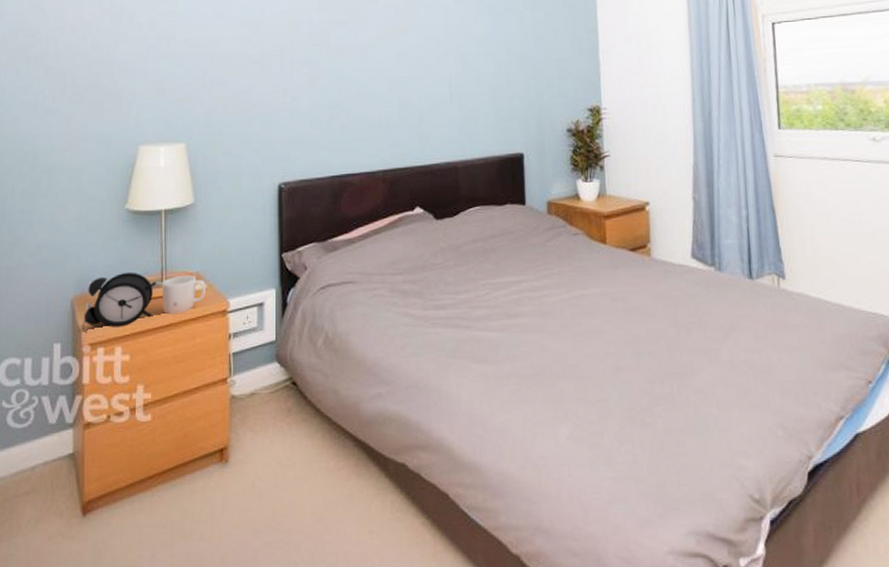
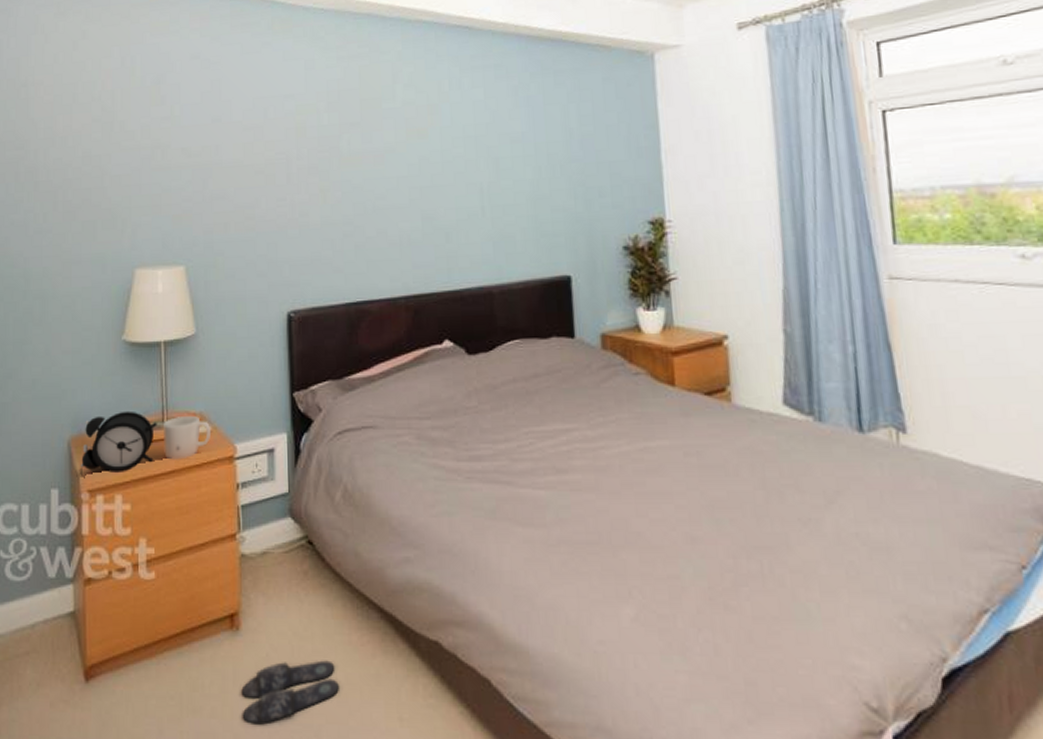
slippers: none [229,485,317,544] -> present [241,660,339,725]

